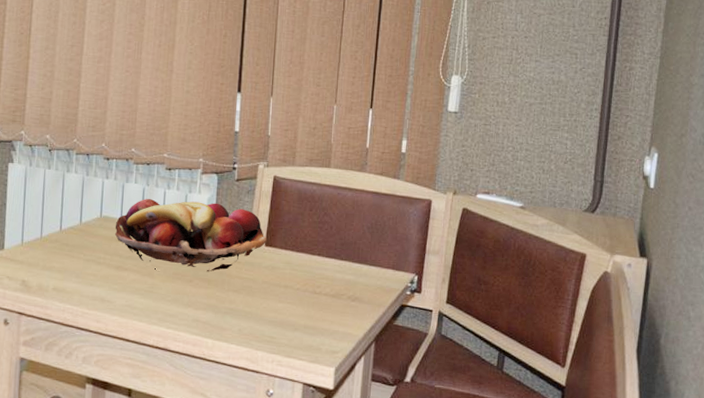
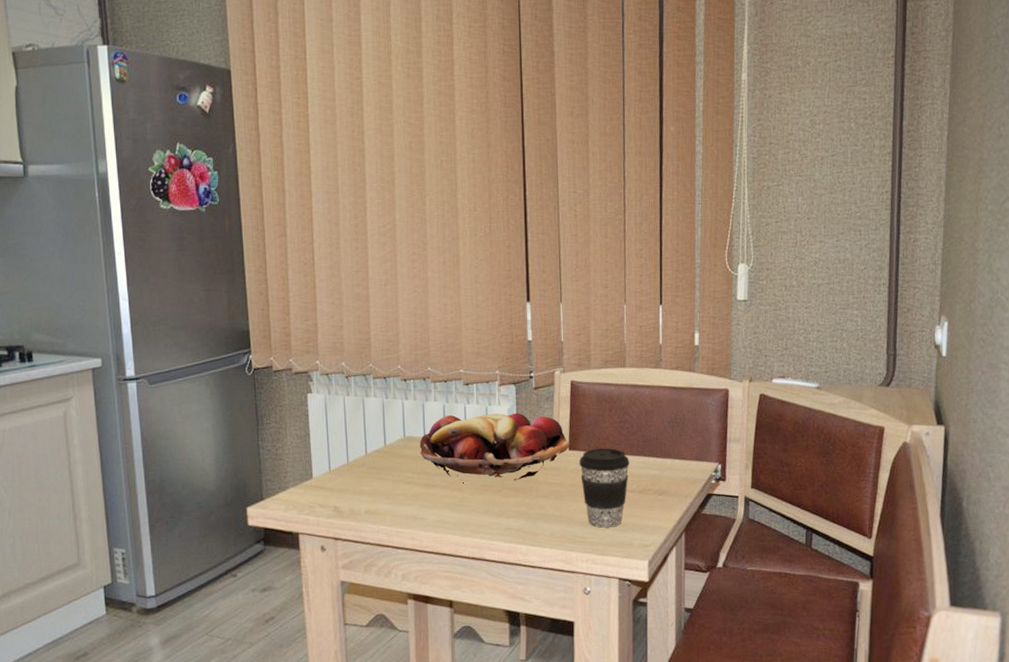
coffee cup: none [274,246,325,330] -> present [579,447,629,528]

